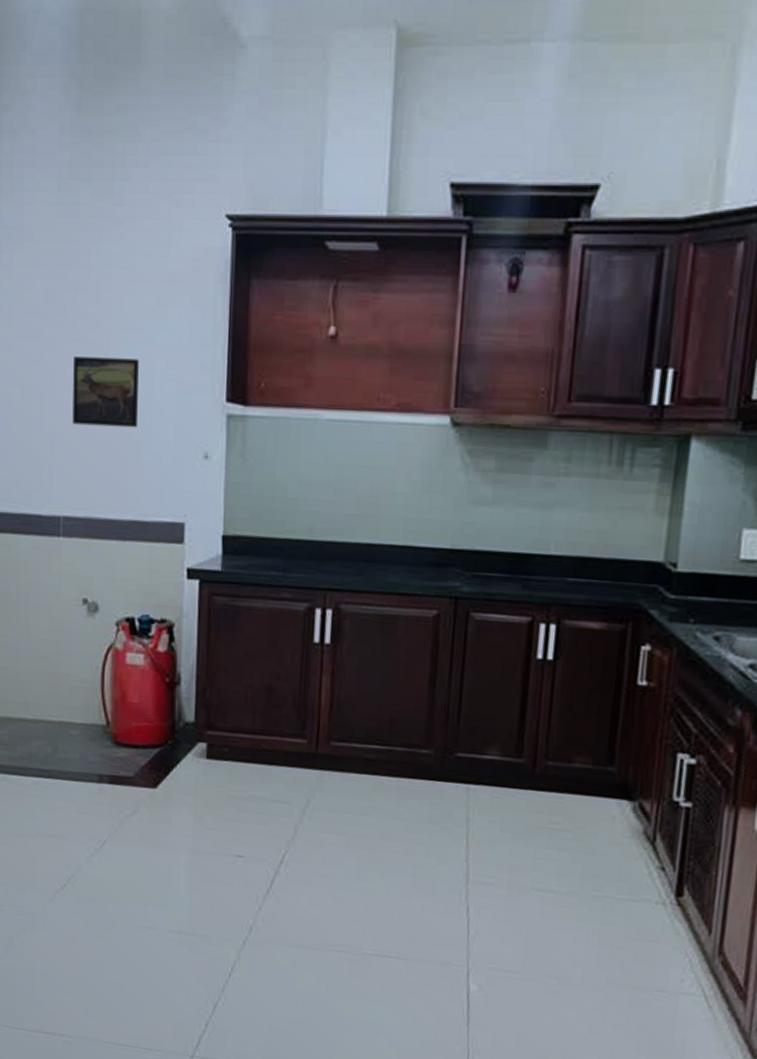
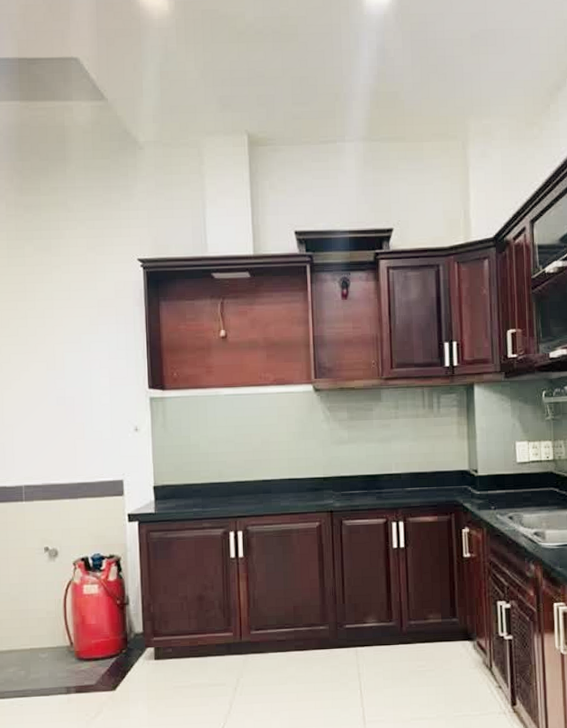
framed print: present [72,356,139,428] -> none [27,363,82,415]

